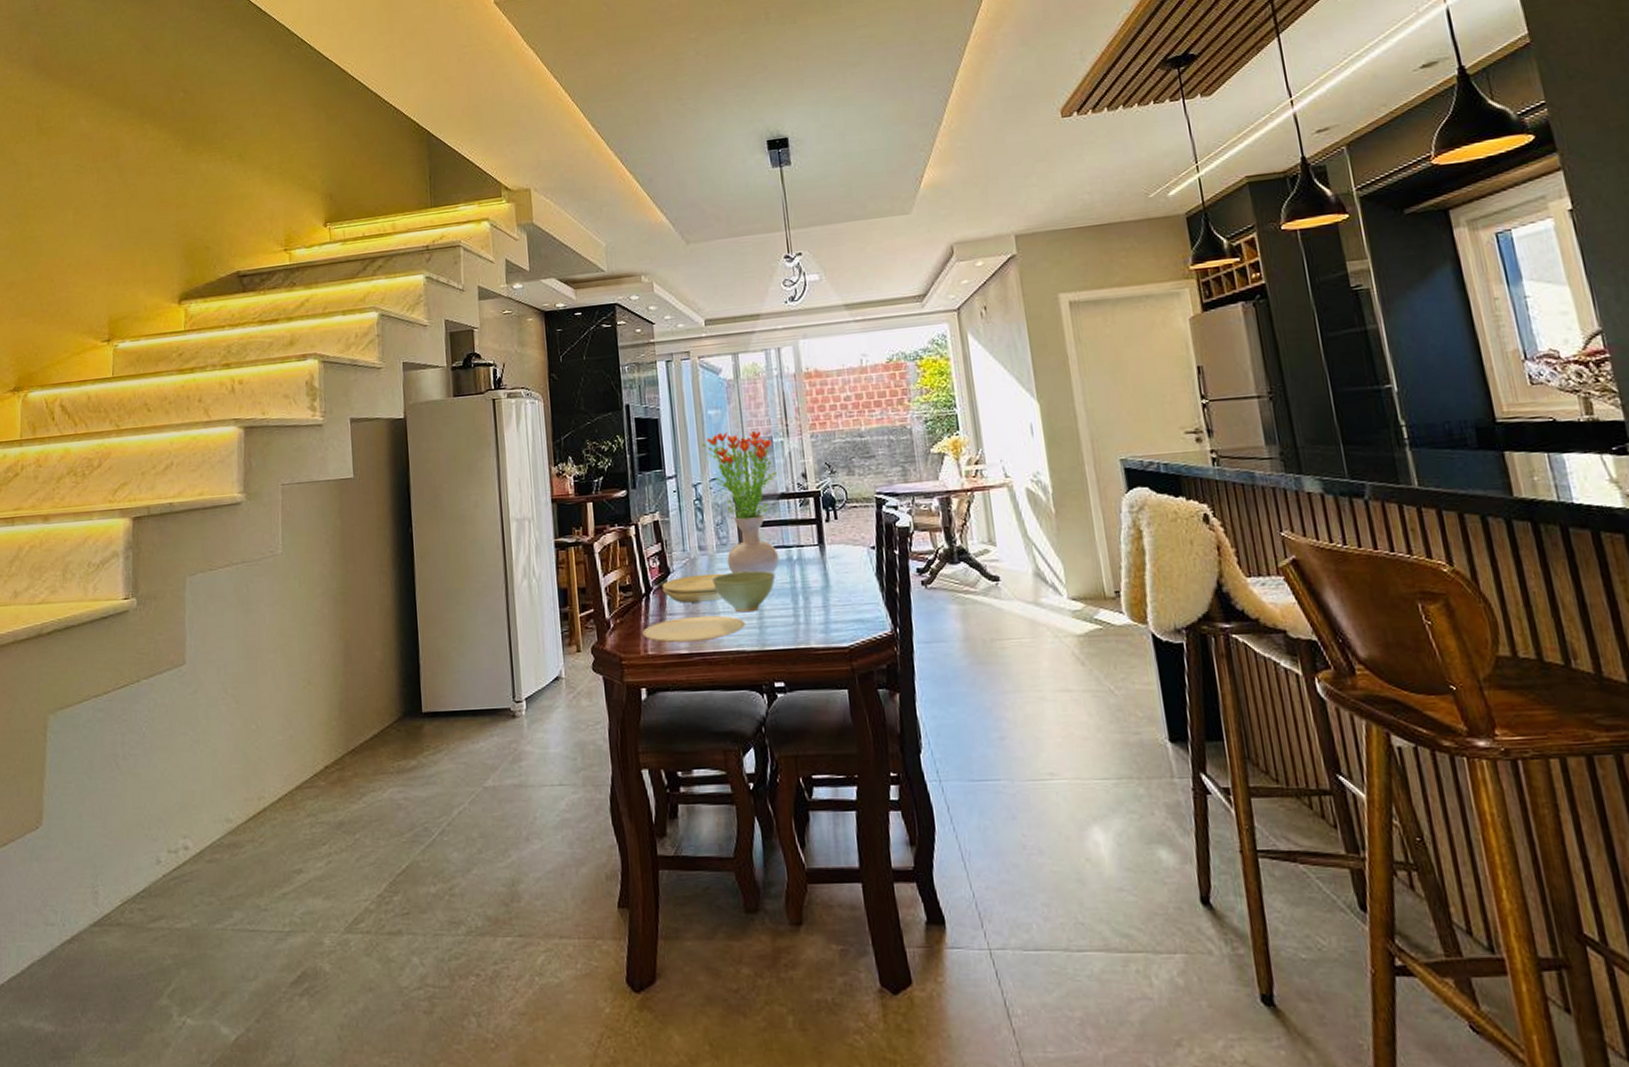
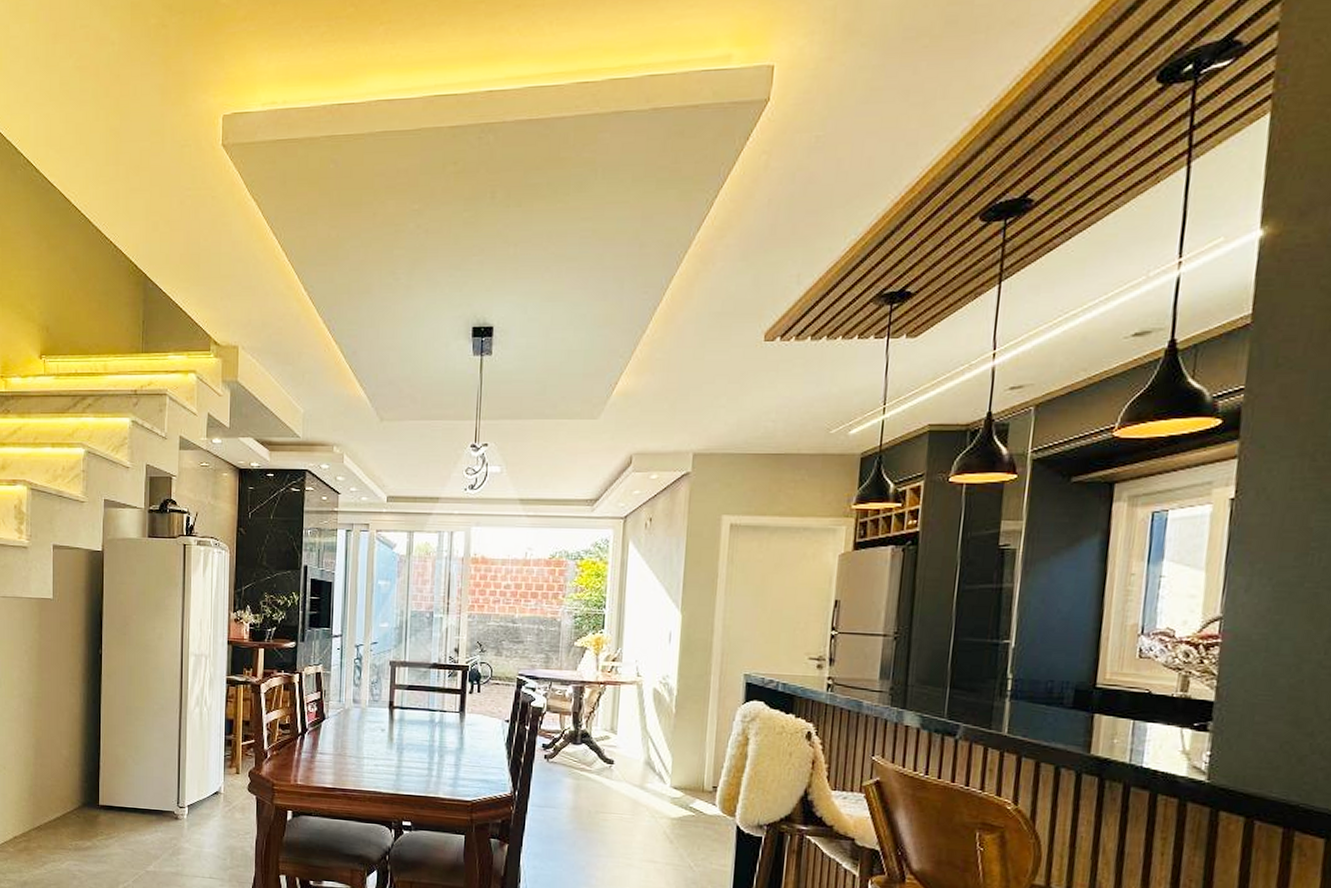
plate: present [643,615,746,644] -> none [295,757,385,781]
plate: present [662,573,724,603] -> none [316,723,372,748]
flower arrangement: present [702,431,780,574] -> none [369,603,435,731]
bowl: present [711,570,776,613] -> none [360,725,417,761]

